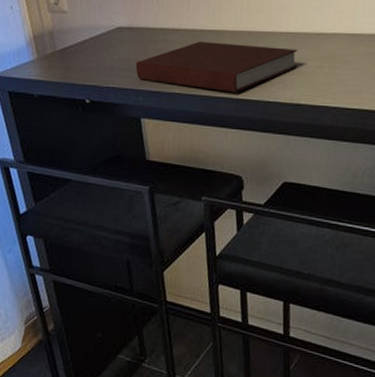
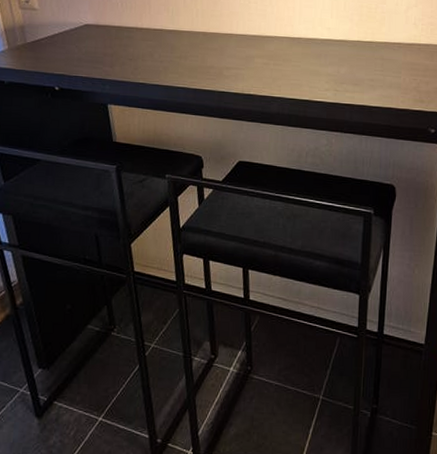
notebook: present [135,41,298,93] -> none [102,39,247,84]

